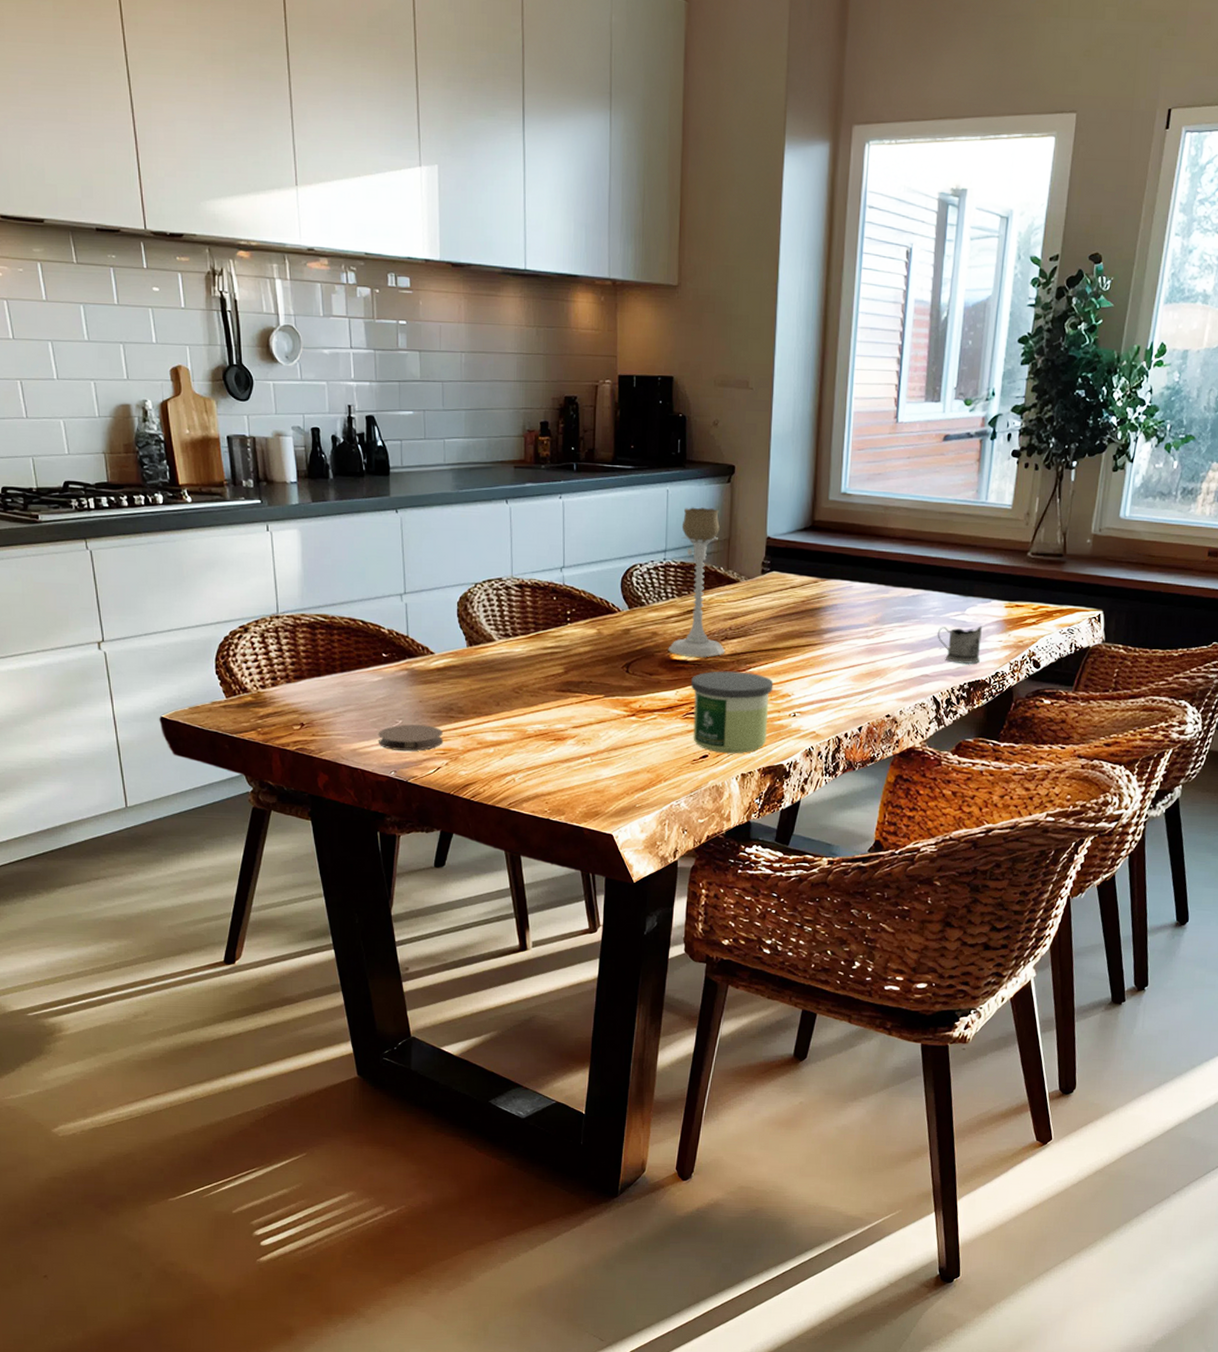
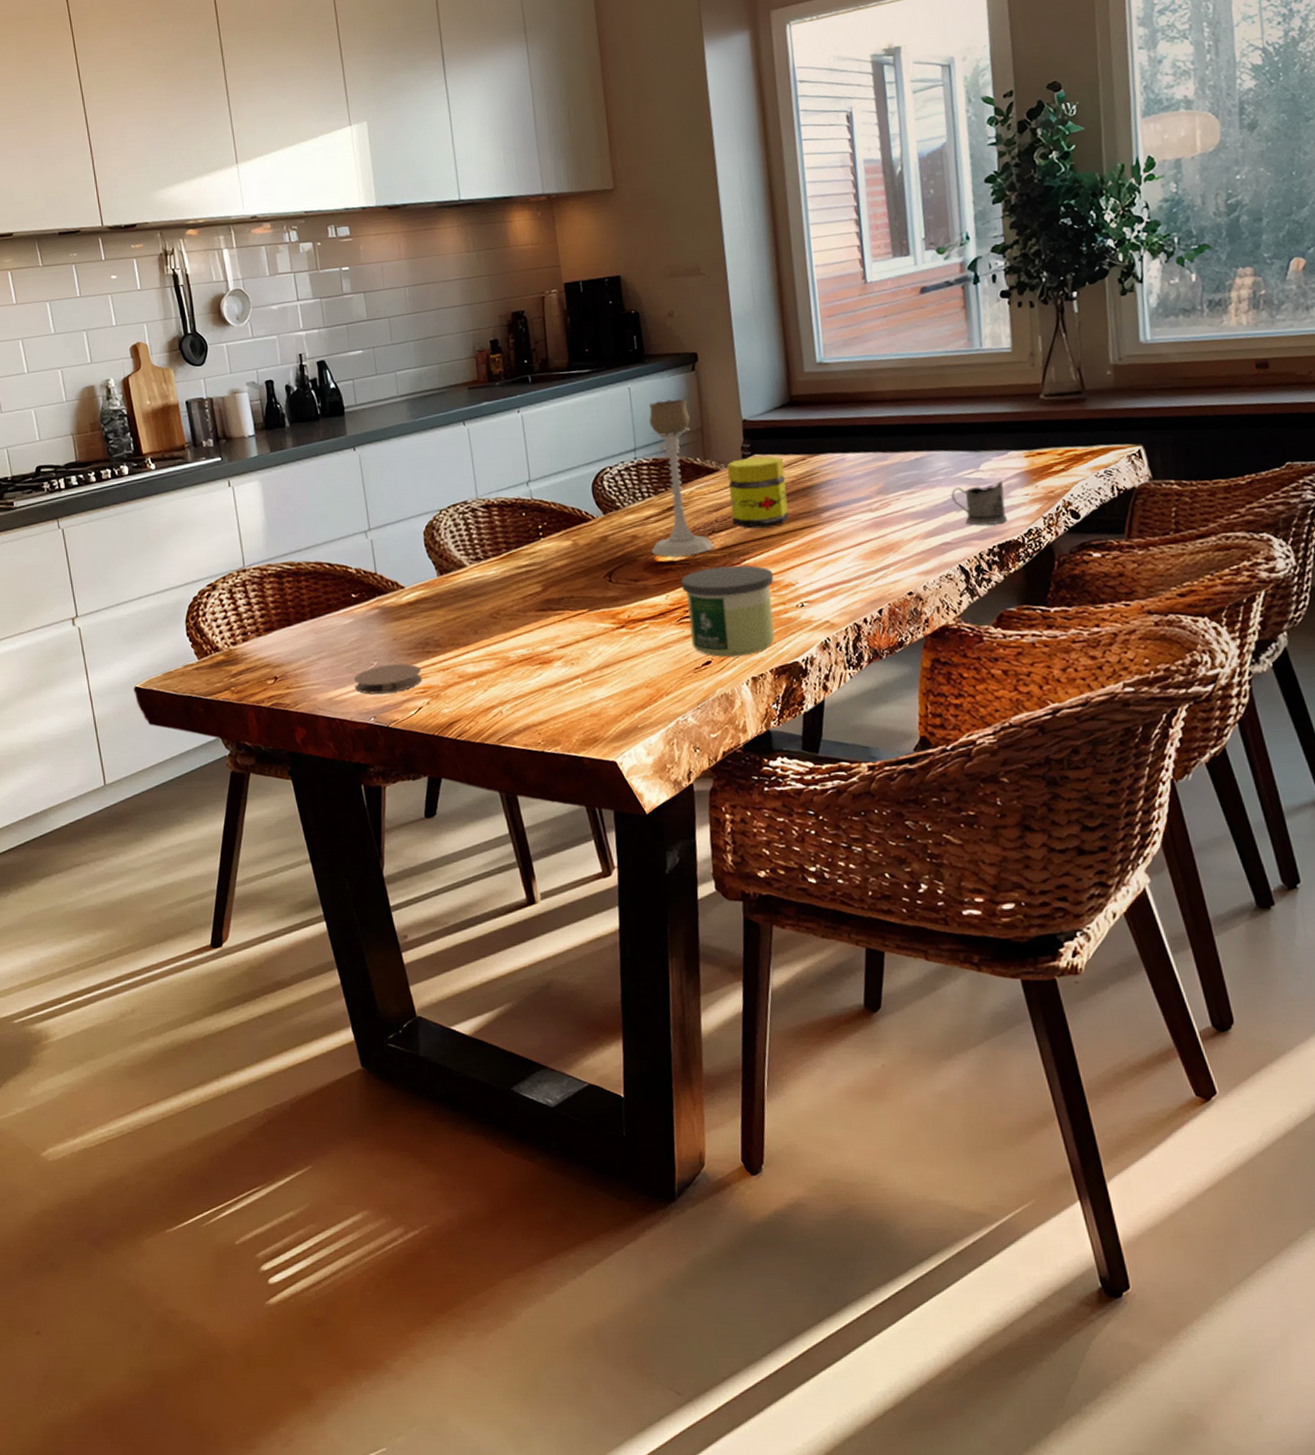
jar: none [744,573,797,641] -> present [727,456,789,529]

